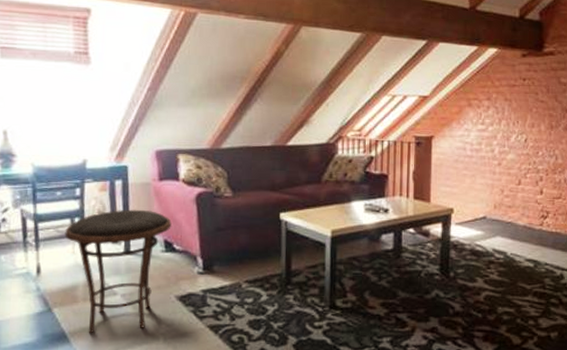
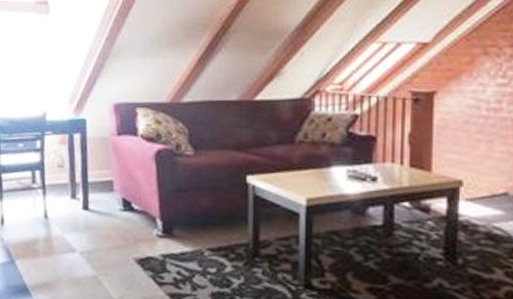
side table: present [64,209,172,334] -> none [26,164,130,290]

